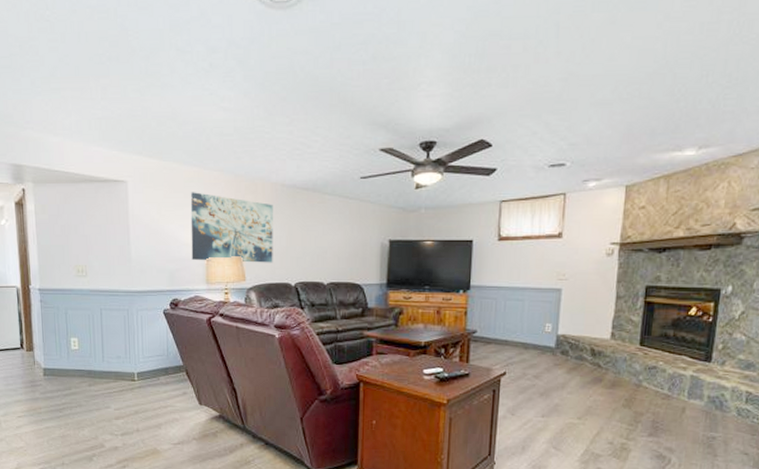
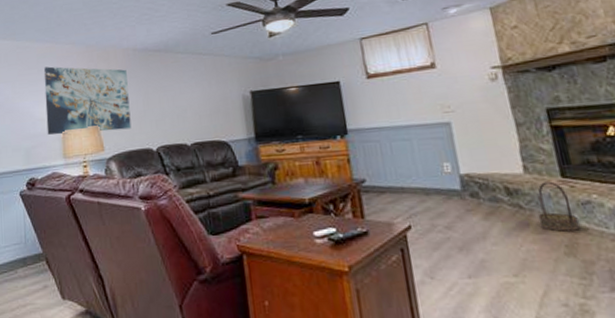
basket: none [610,347,642,389] -> present [538,181,580,232]

